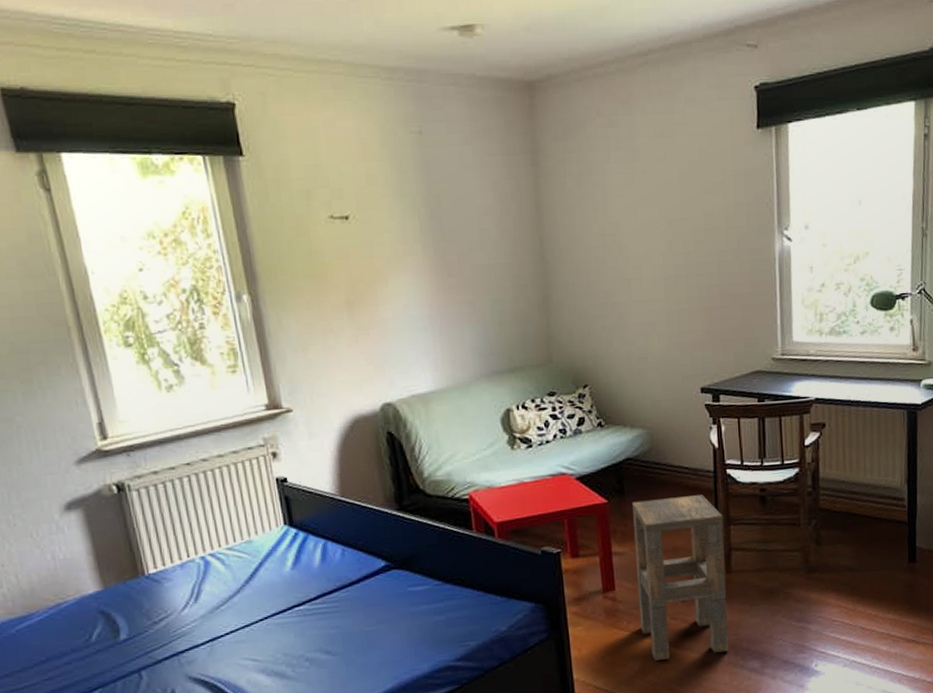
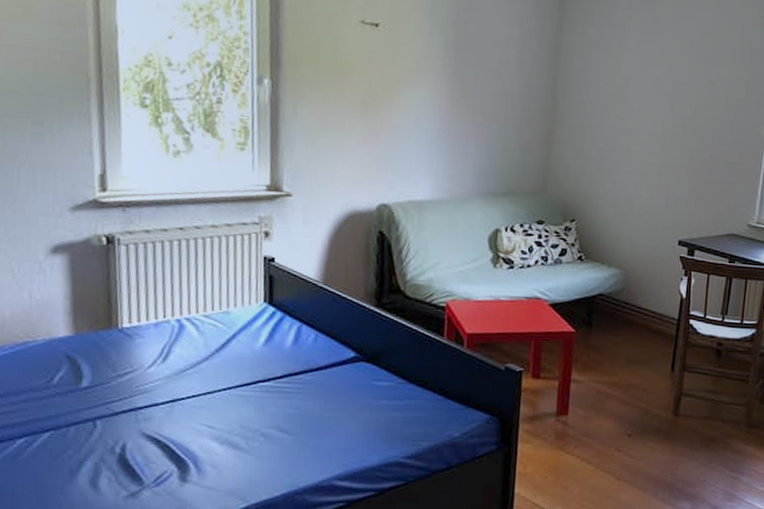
side table: present [632,495,729,661] -> none [585,335,680,489]

